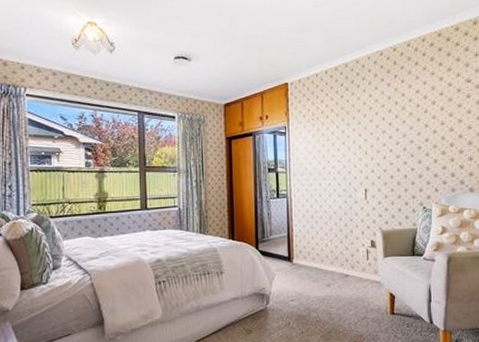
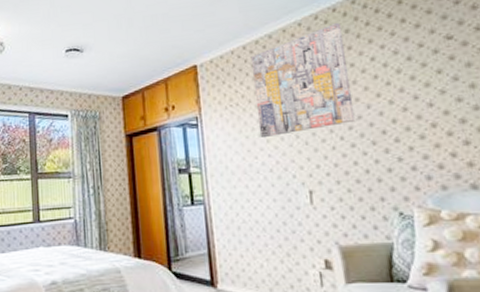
wall art: none [330,59,402,147] -> present [250,22,356,139]

